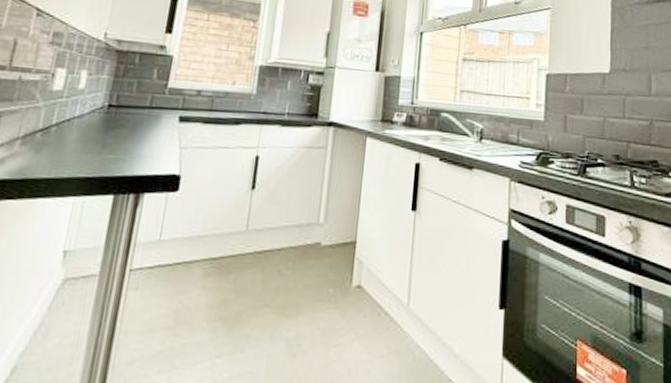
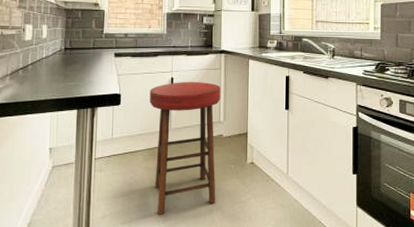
bar stool: none [213,162,325,361] -> present [149,82,221,215]

